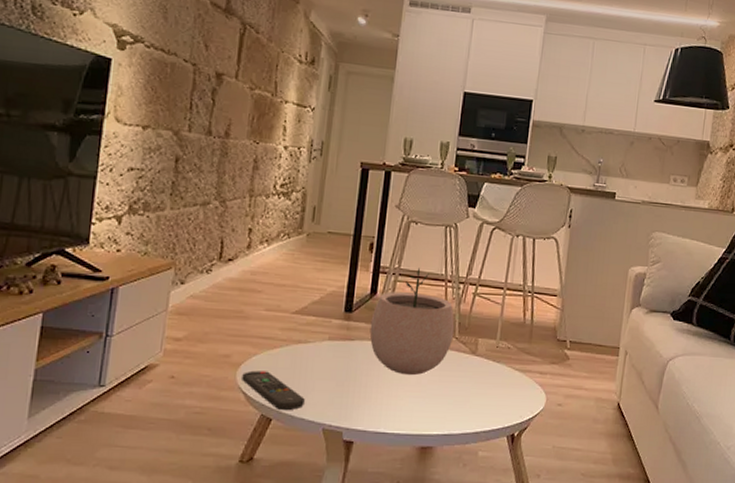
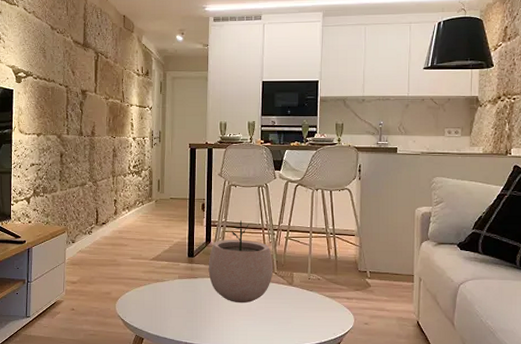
remote control: present [242,370,305,411] -> none [120,303,166,332]

